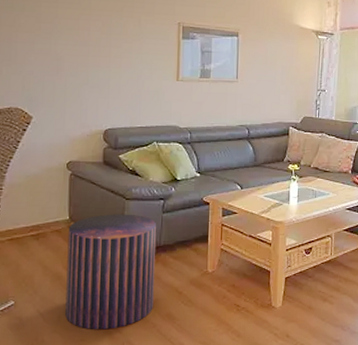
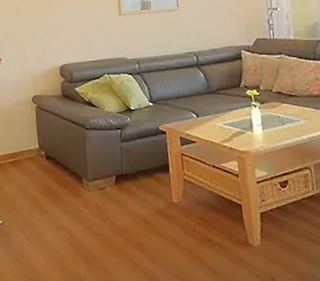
stool: present [65,214,157,330] -> none [39,143,123,254]

